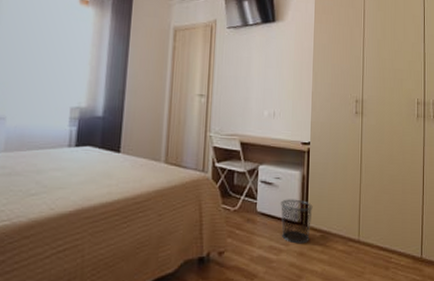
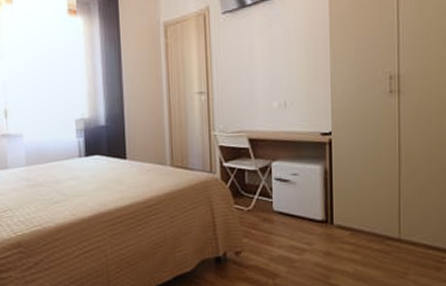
waste bin: present [281,199,313,244] -> none [300,196,339,243]

